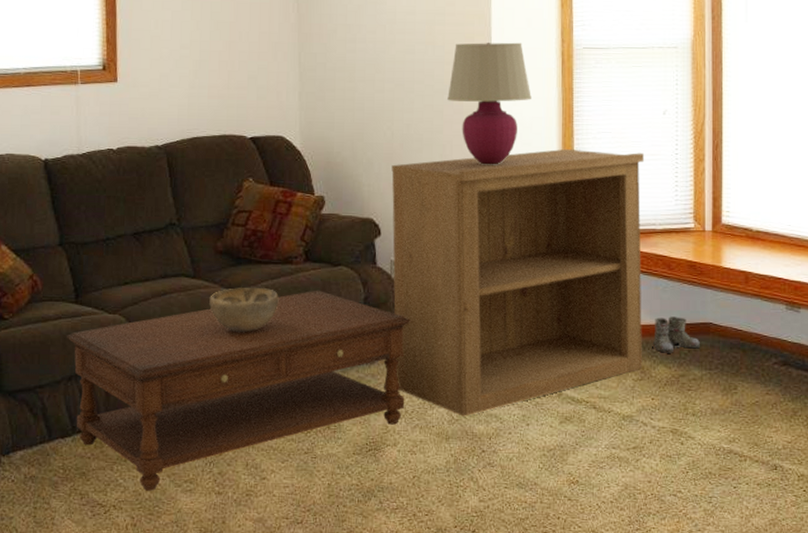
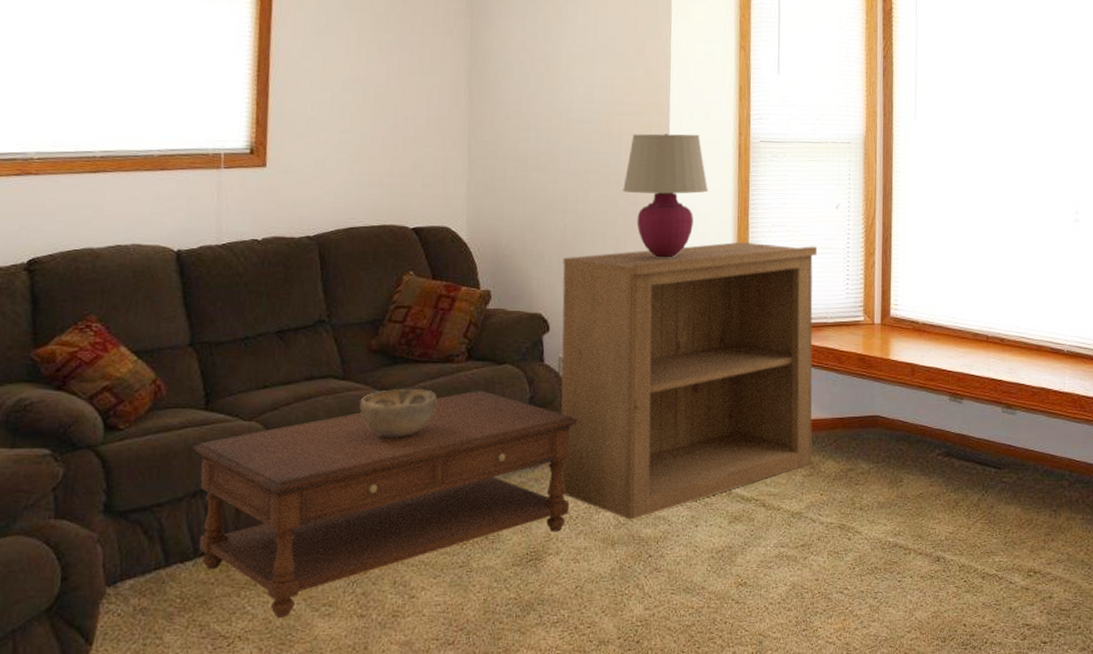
boots: present [652,316,700,353] -> none [822,410,868,447]

